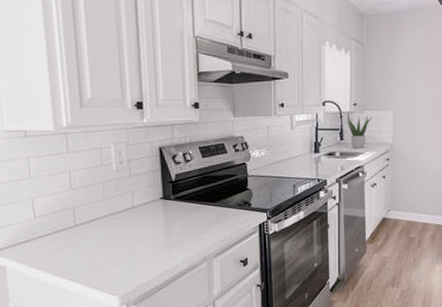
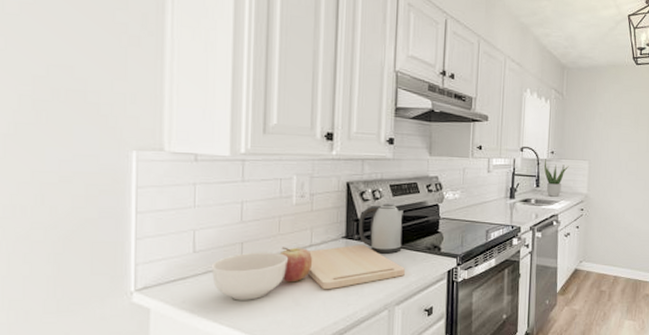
bowl: none [50,214,115,258] -> present [211,252,288,300]
fruit: none [107,209,137,241] -> present [281,247,313,283]
cutting board: none [131,204,219,246] -> present [307,245,405,290]
kettle: none [173,165,215,212] -> present [358,204,403,254]

